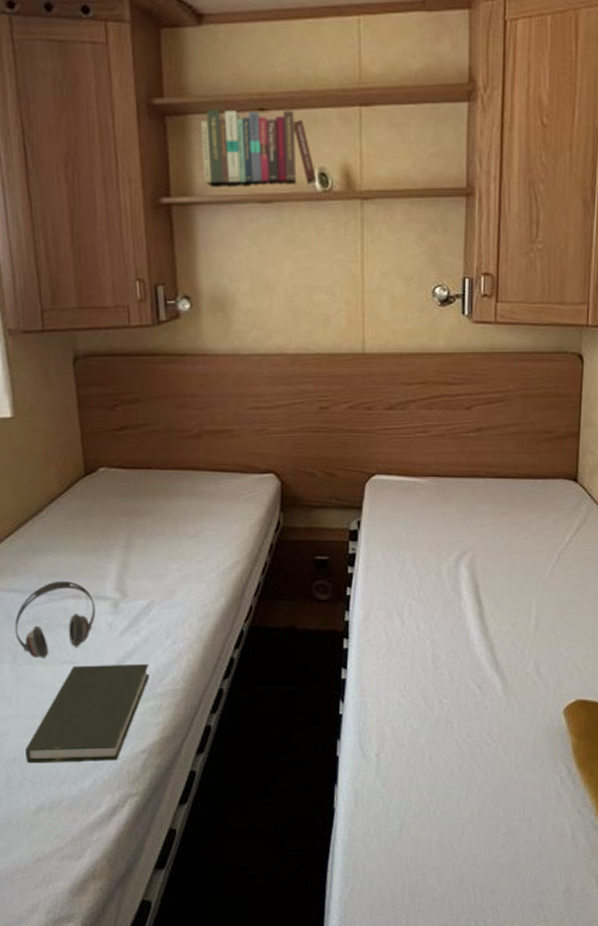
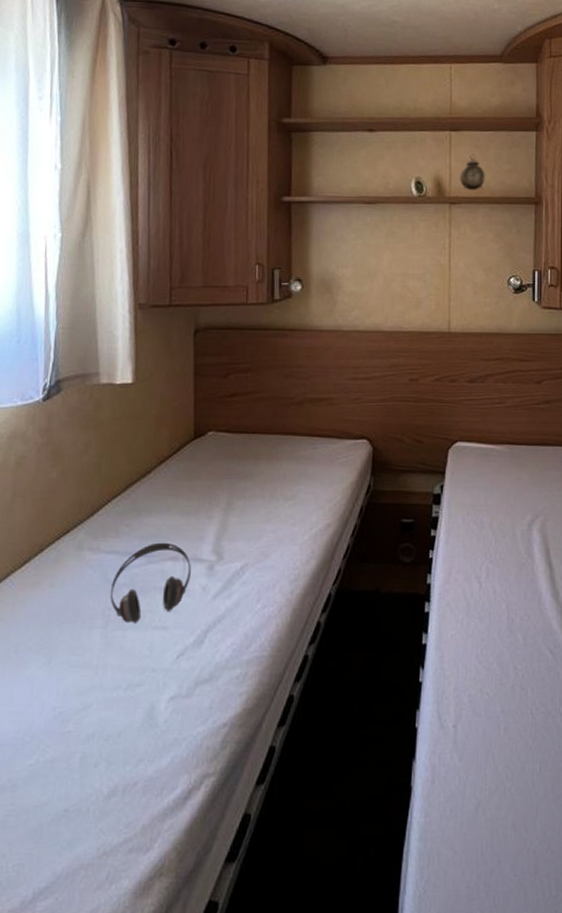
book: present [25,664,150,764] -> none [105,629,238,740]
books: present [200,109,317,188] -> none [320,128,414,191]
alarm clock: none [373,134,404,182] -> present [460,153,485,191]

